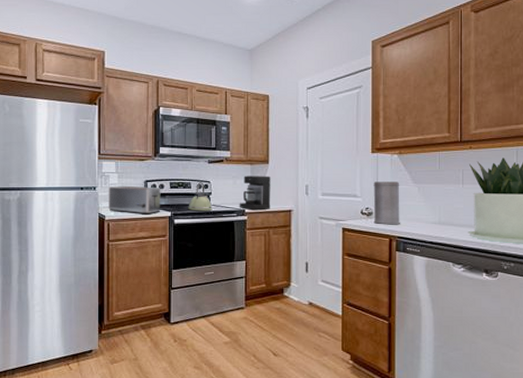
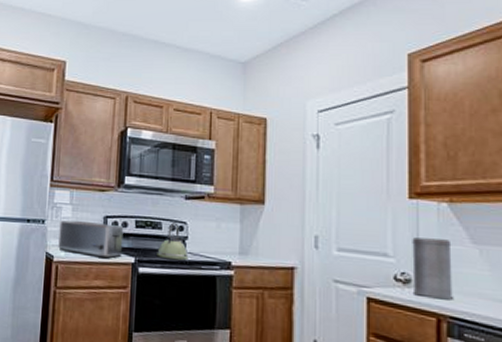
coffee maker: present [239,176,271,211] -> none [223,218,267,264]

